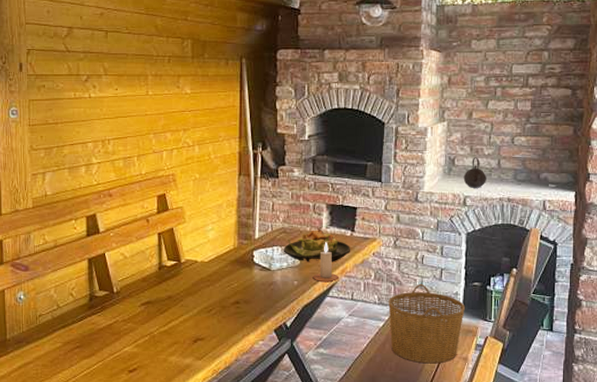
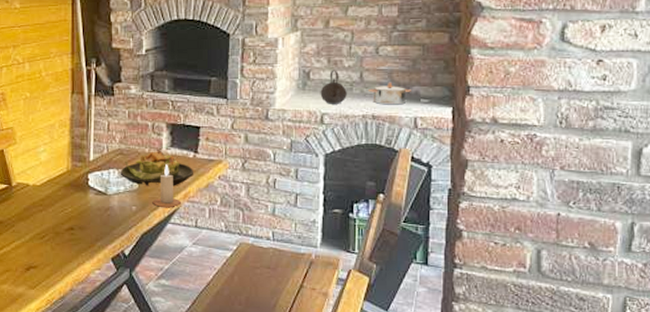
basket: present [388,283,465,364] -> none [237,210,324,299]
cooking pot: none [505,169,541,189] -> present [368,82,411,105]

